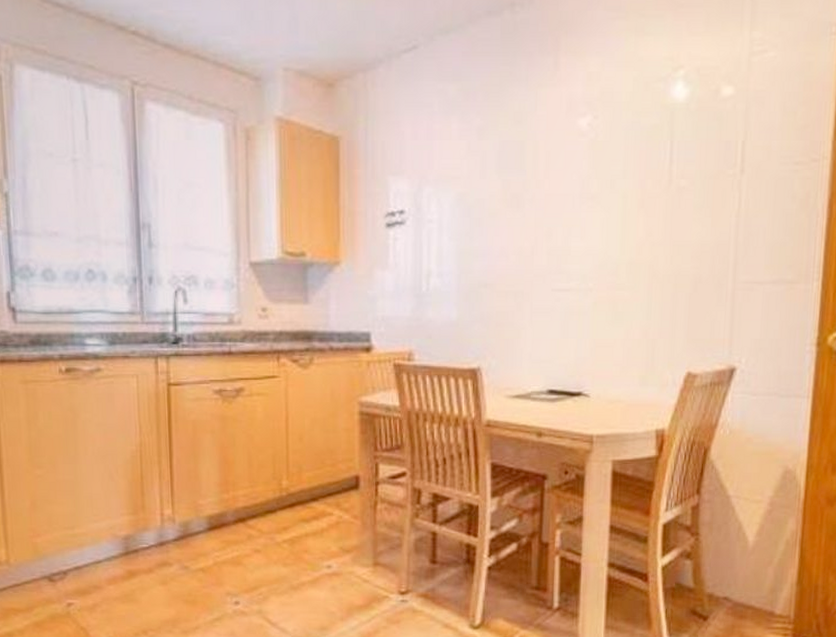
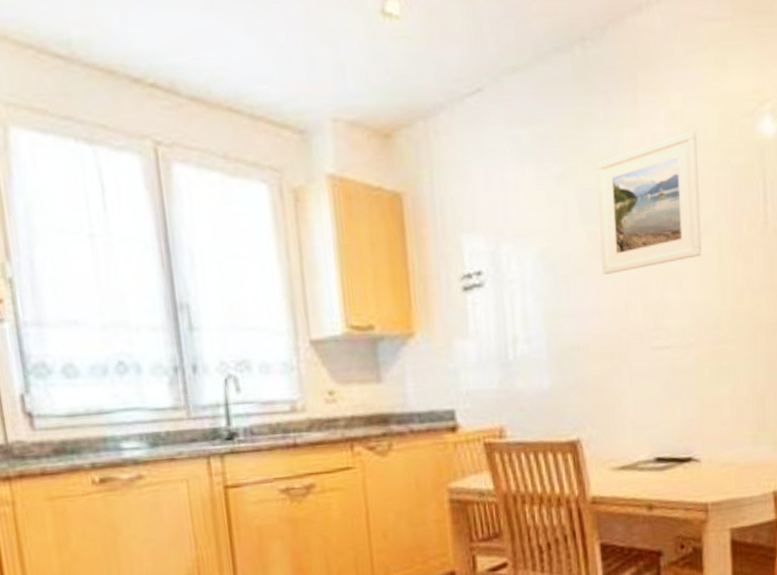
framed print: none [514,93,611,220] -> present [596,131,702,275]

